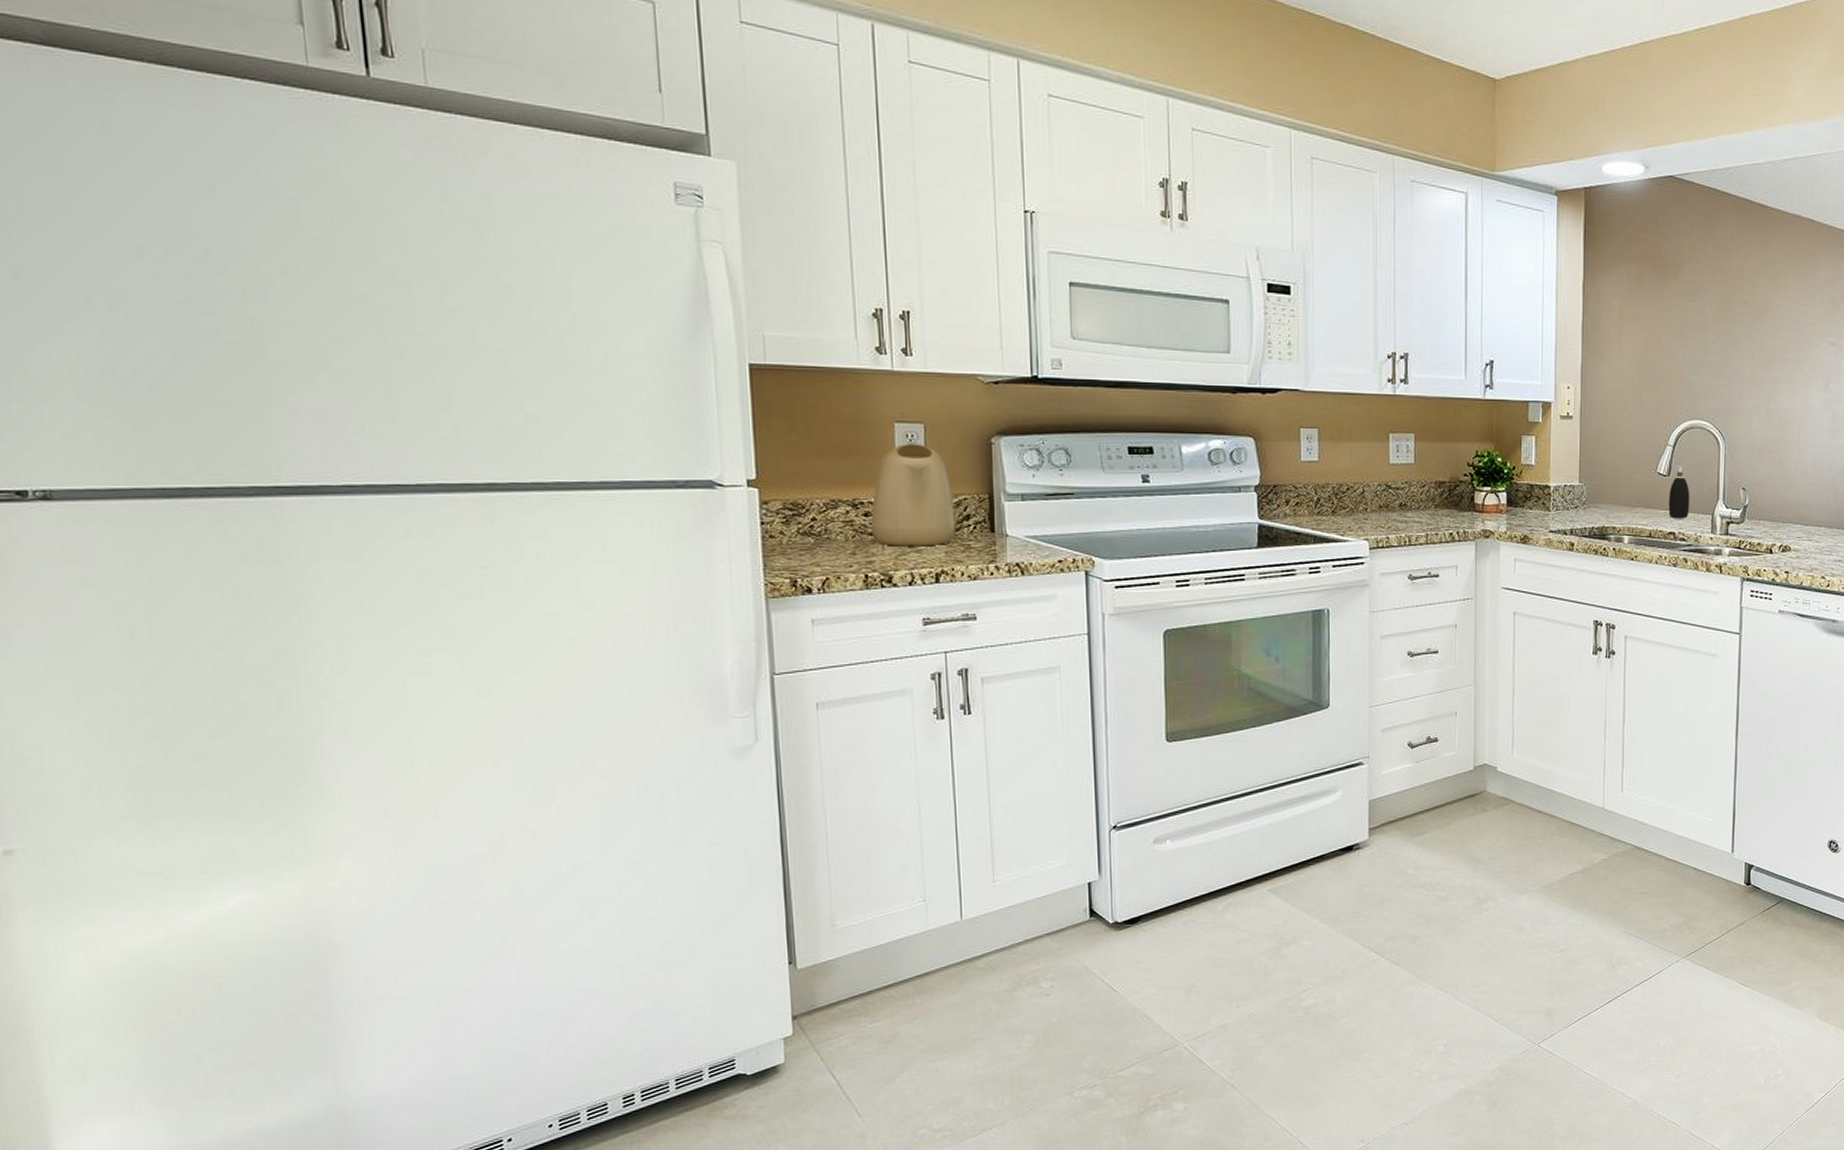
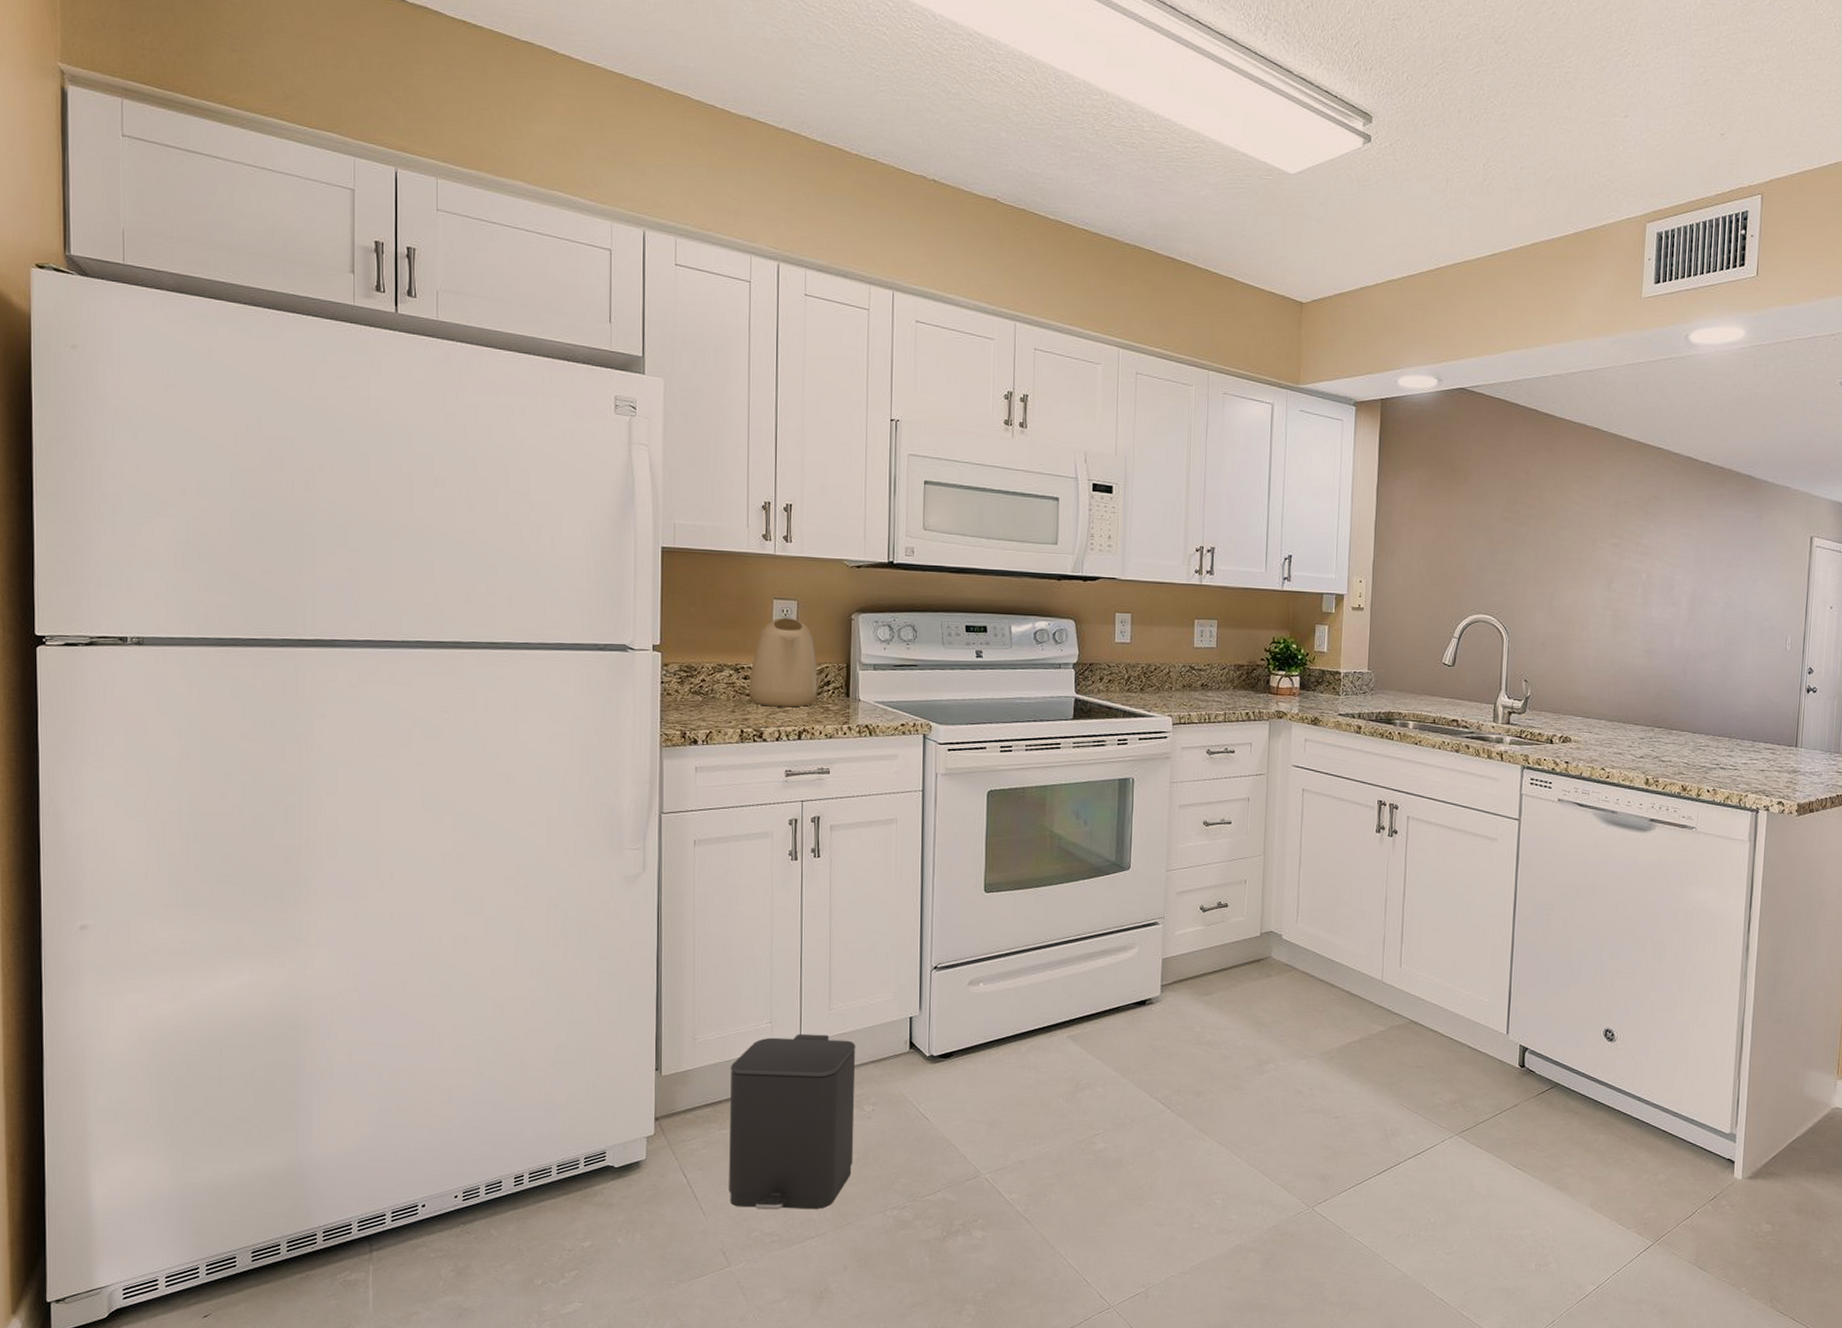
pedal bin: none [879,909,1032,1104] -> present [729,1033,856,1210]
soap dispenser: present [1668,466,1690,519] -> none [1452,657,1474,707]

